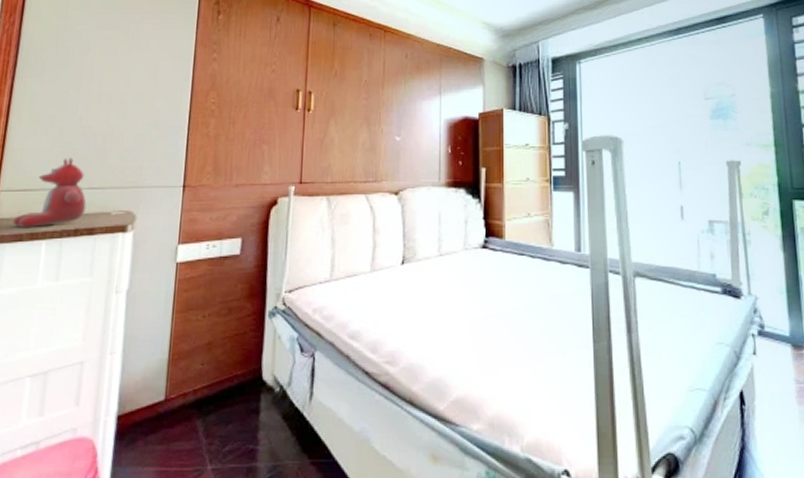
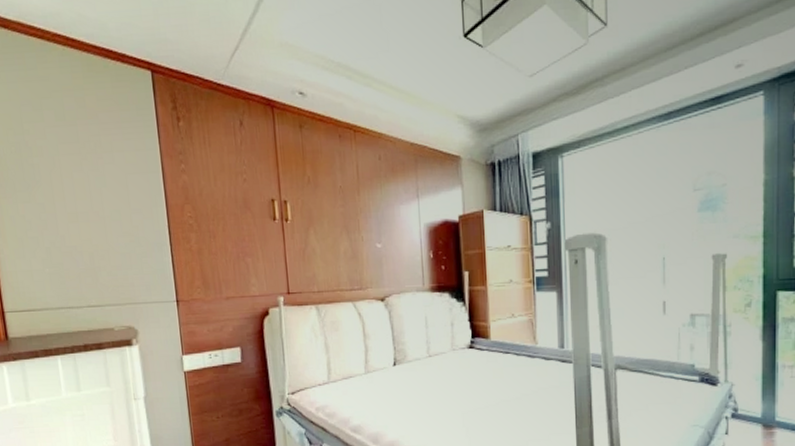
stuffed bear: present [13,157,87,229] -> none [25,277,90,346]

